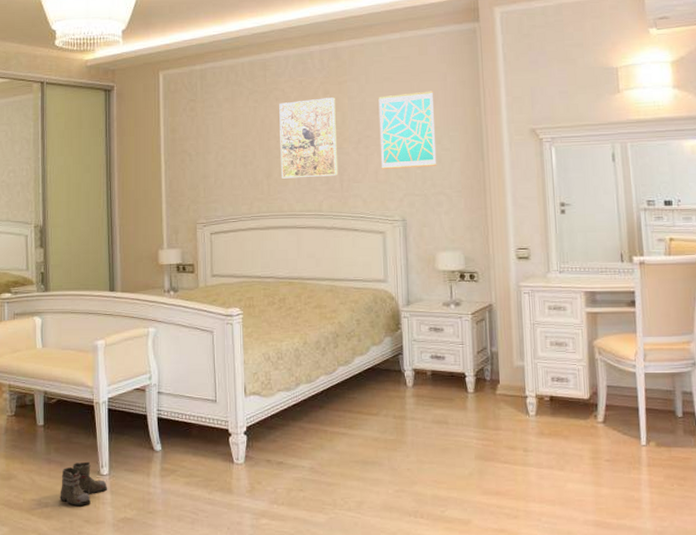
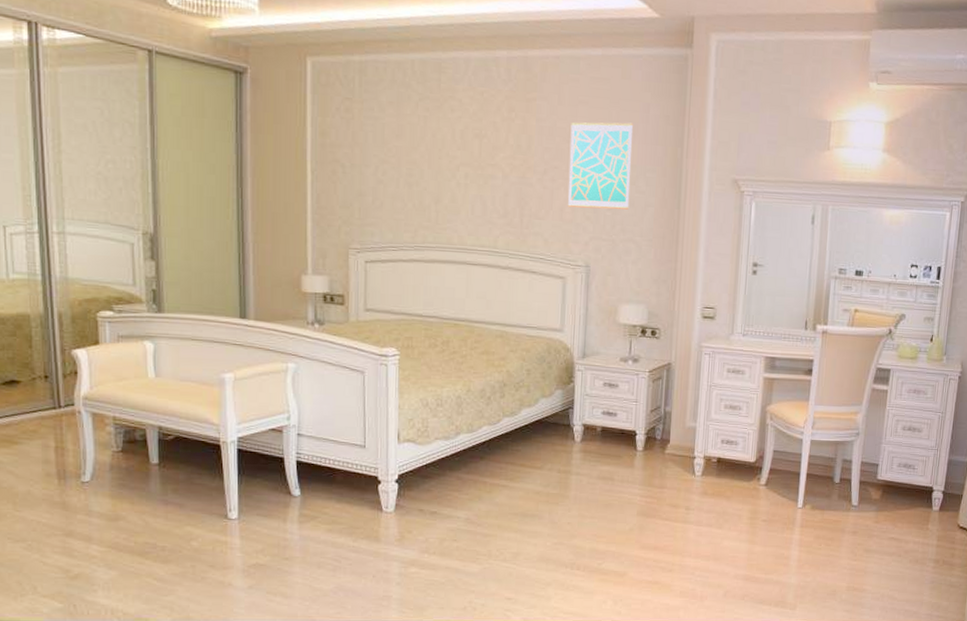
boots: present [58,461,108,507] -> none [178,504,237,551]
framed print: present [279,97,339,179] -> none [452,115,521,209]

